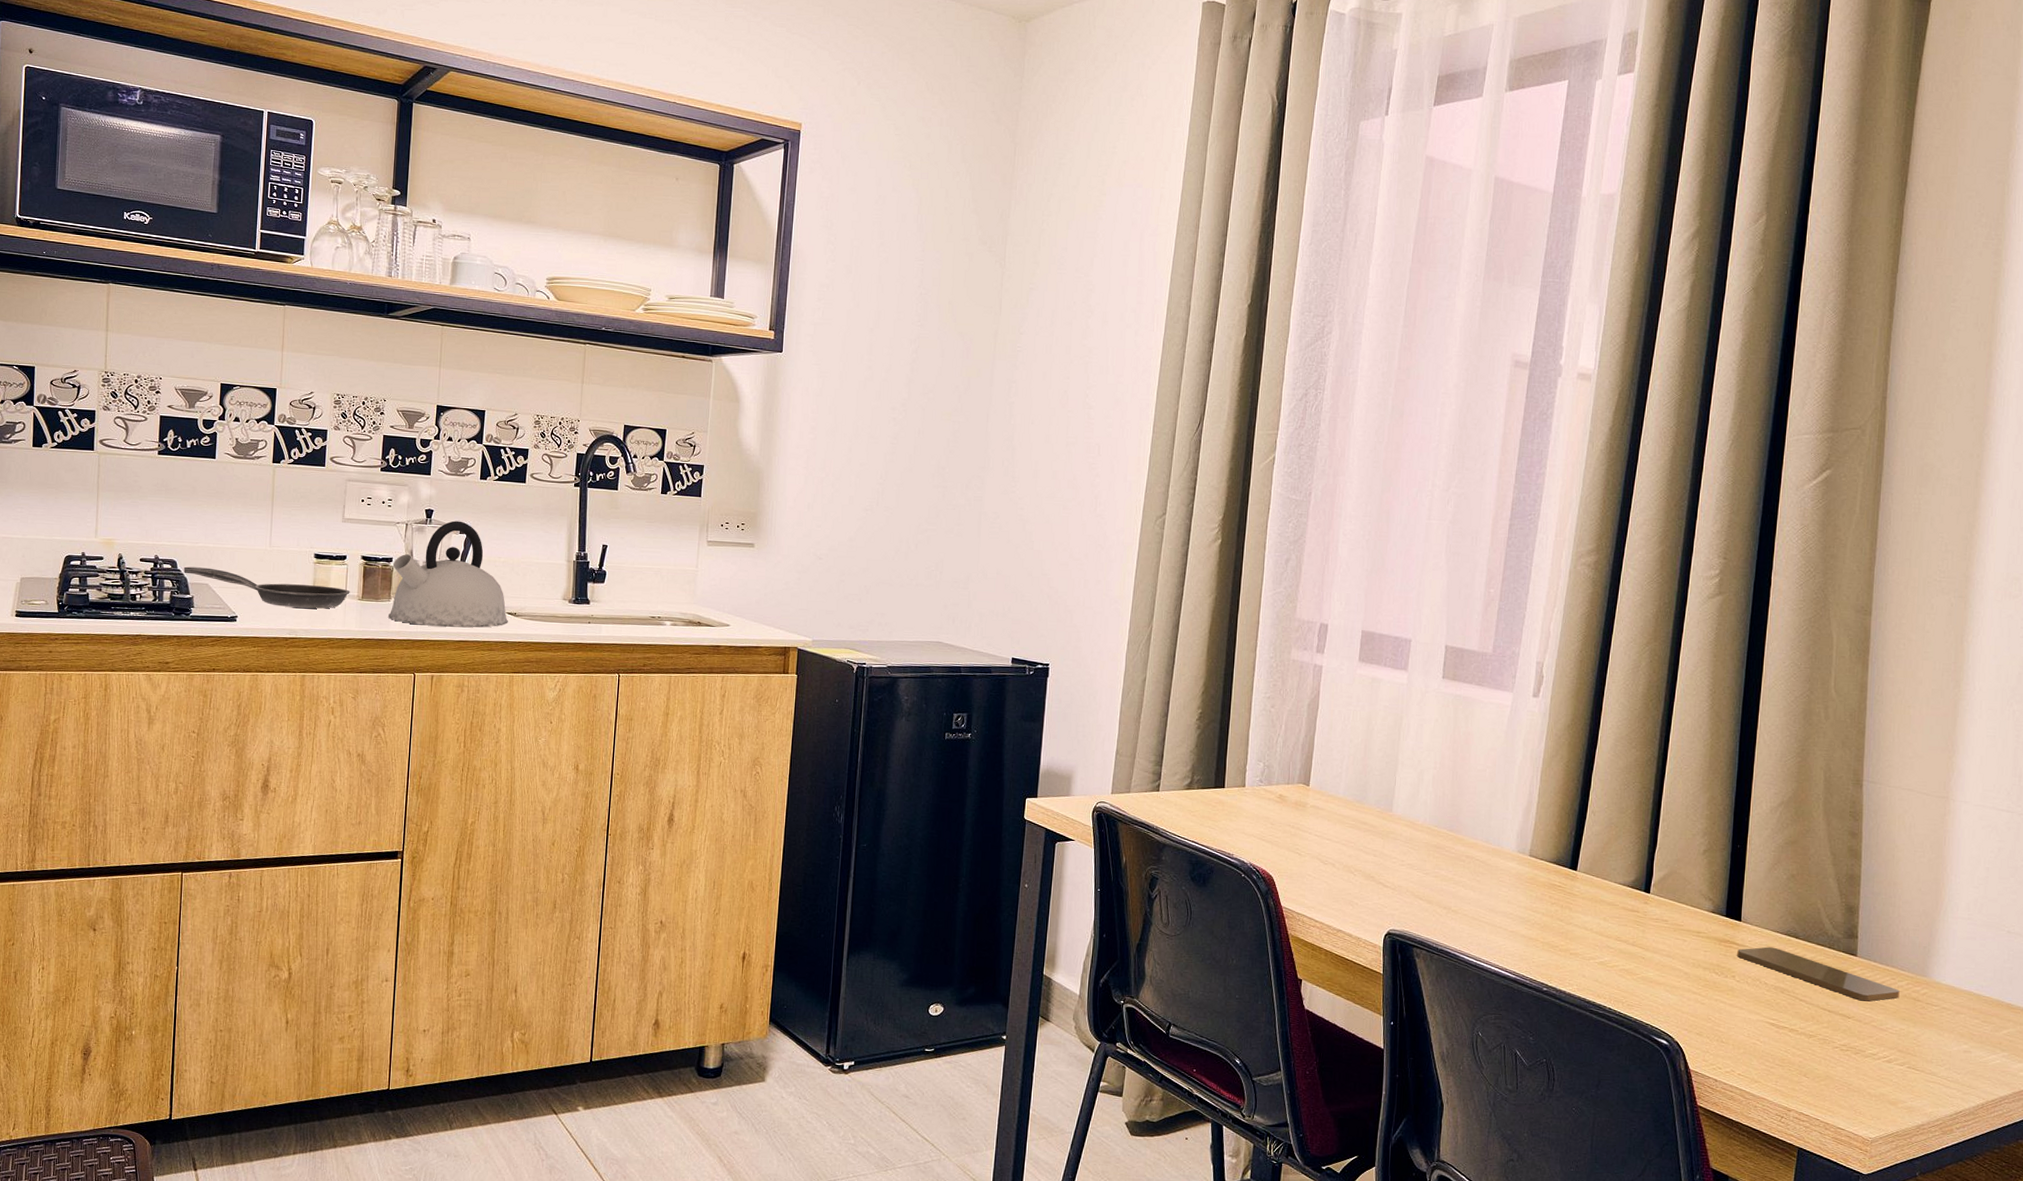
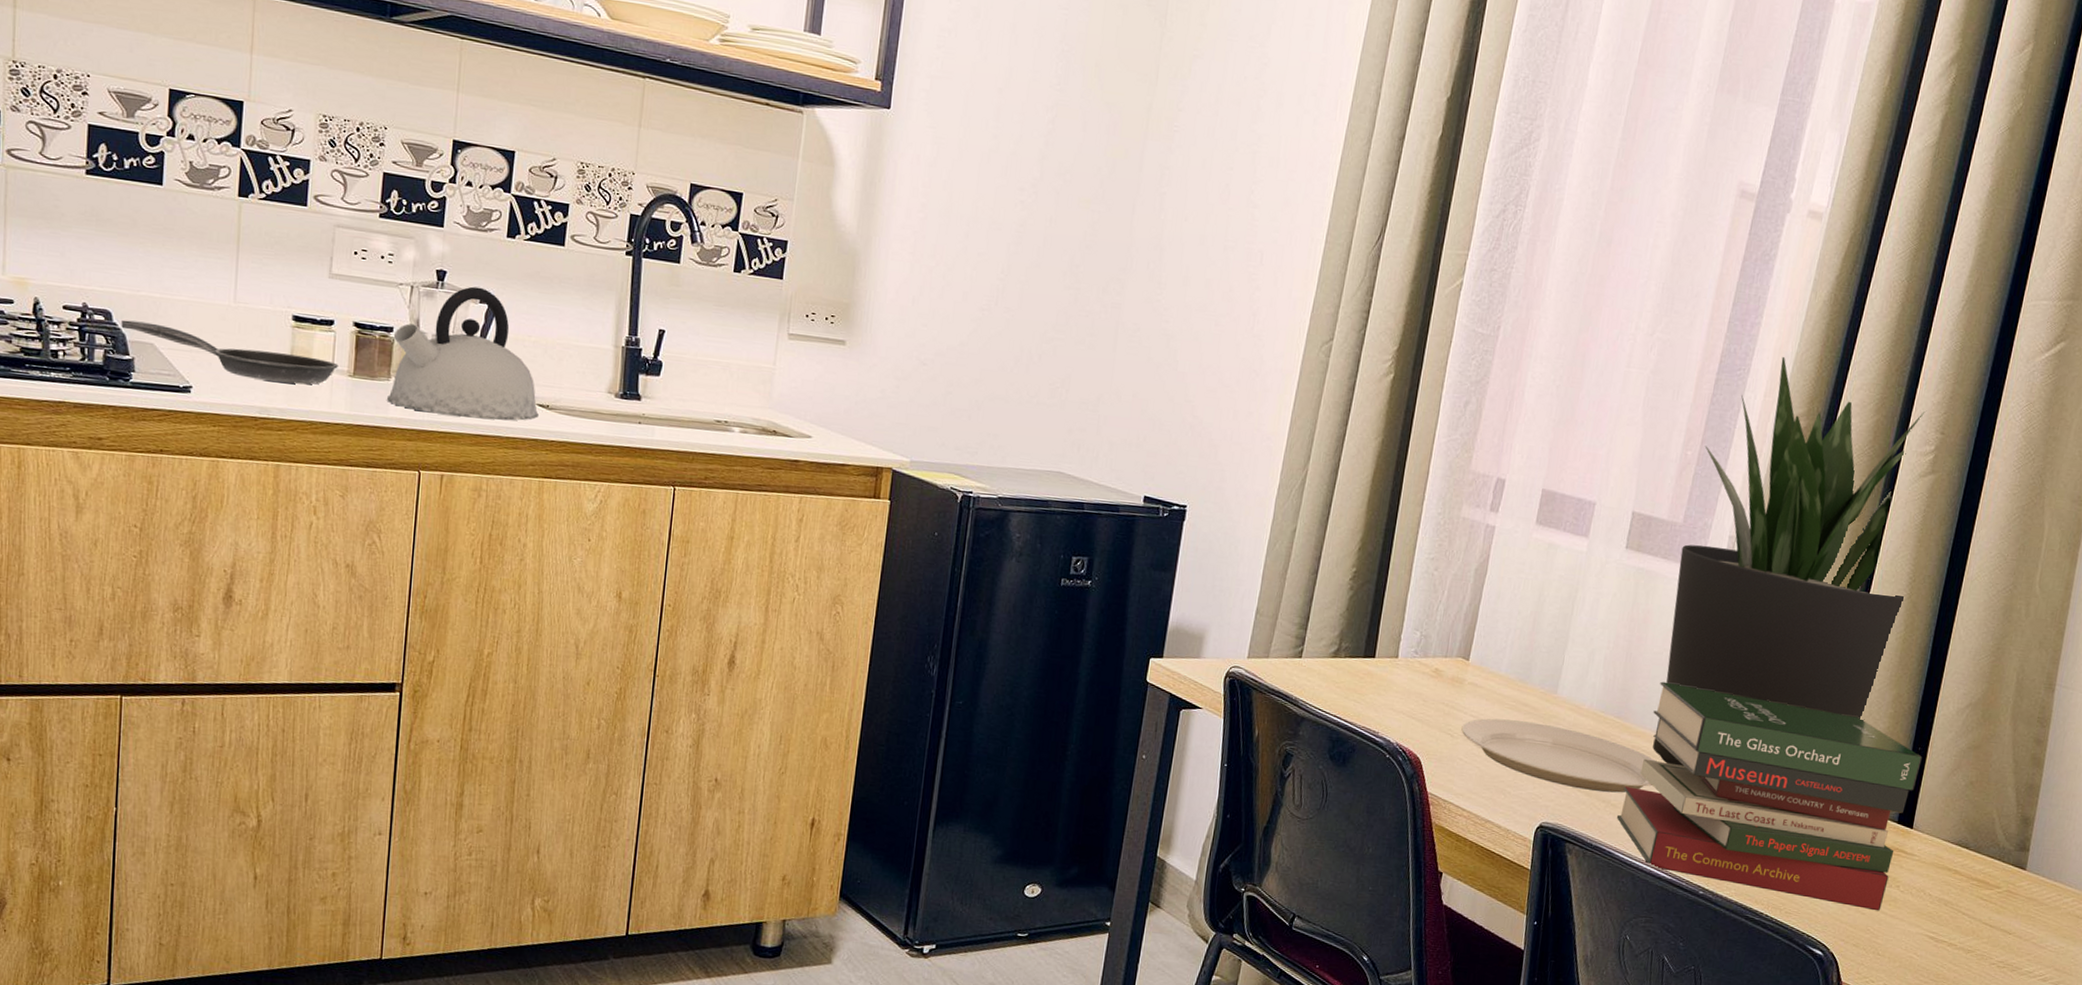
plate: none [1308,837,1491,900] -> present [1461,718,1657,793]
books: none [1458,796,1742,1001] -> present [1616,681,1923,911]
planter: none [1486,500,1708,873] -> present [1653,356,1927,767]
phone: present [1737,947,1900,1002] -> none [1904,856,2064,918]

